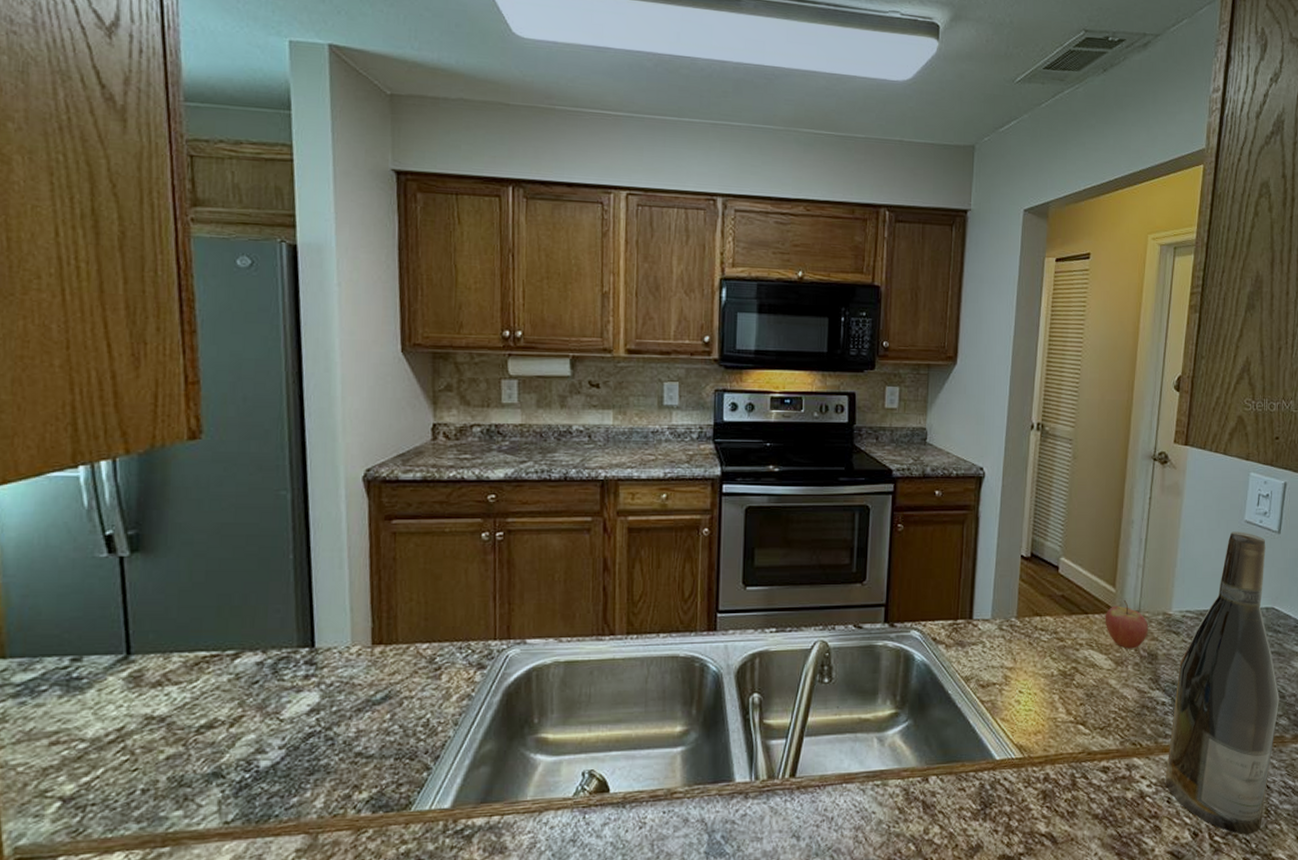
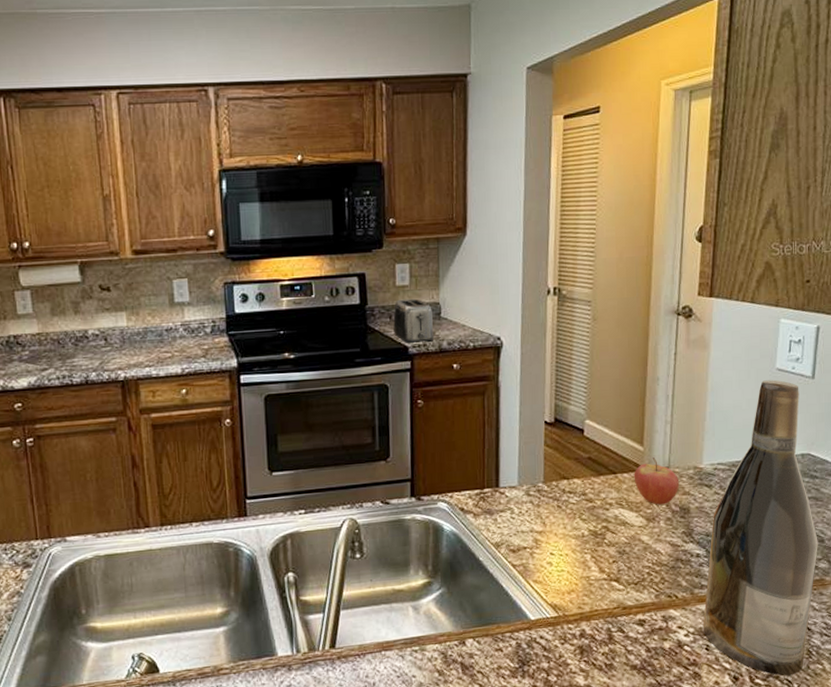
toaster: none [879,421,919,467] -> present [393,298,434,344]

